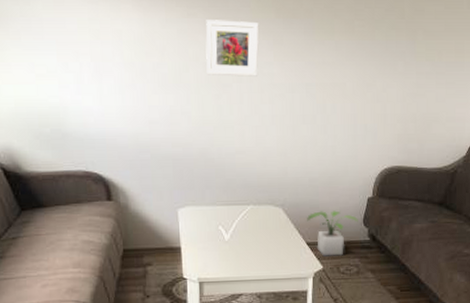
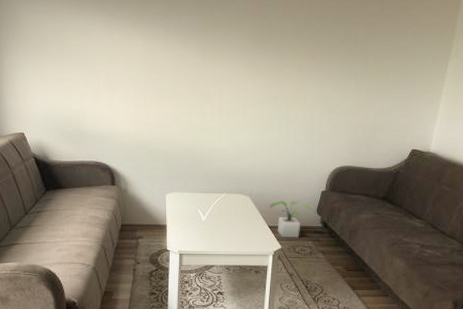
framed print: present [205,20,259,77] -> none [195,46,238,91]

